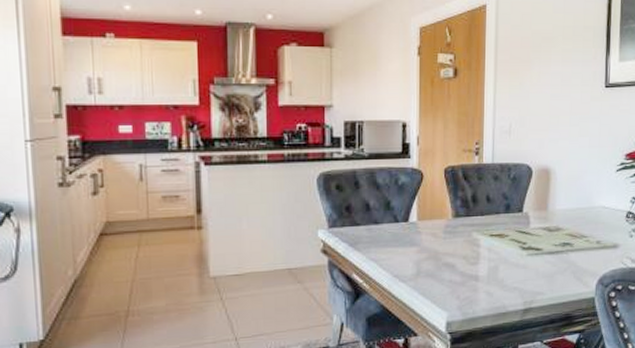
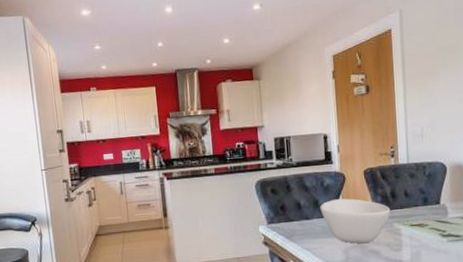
bowl: none [392,200,470,255] -> present [320,198,391,243]

